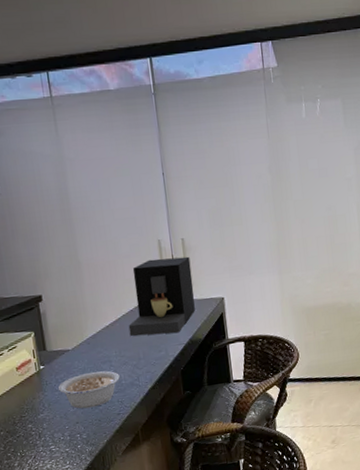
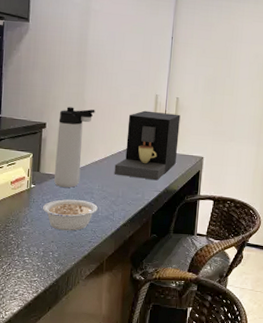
thermos bottle: none [55,270,95,363] -> present [54,107,95,188]

